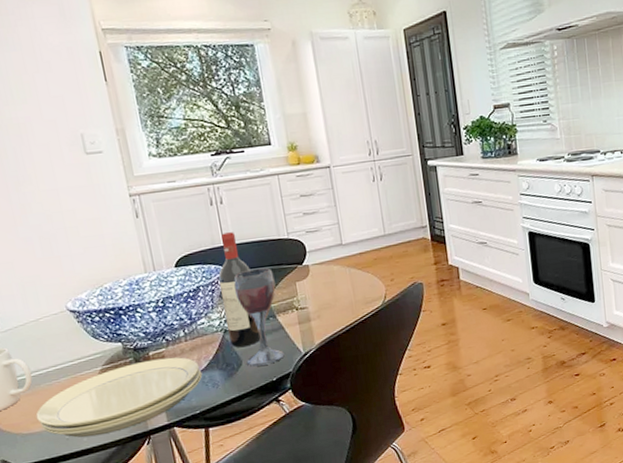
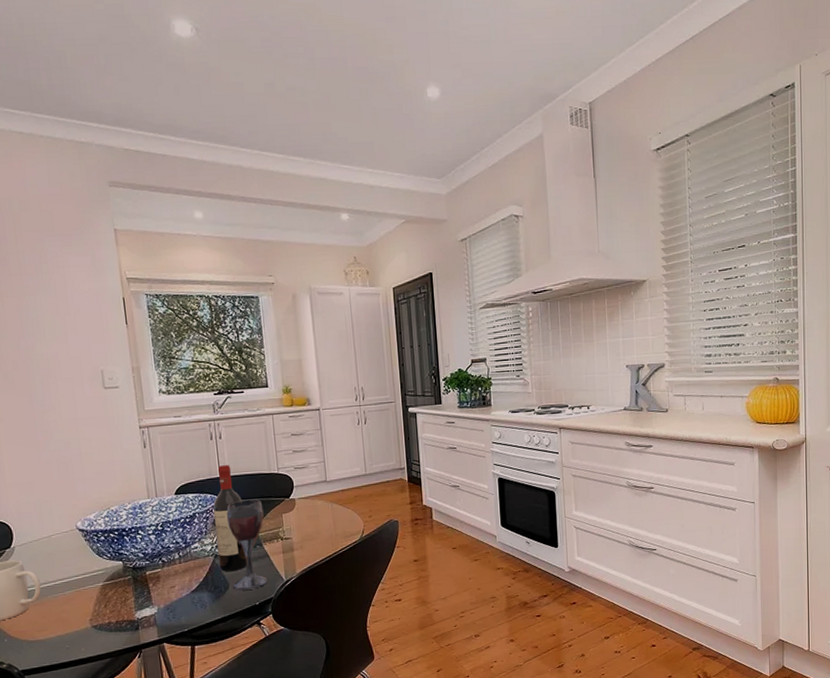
plate: present [36,357,203,438] -> none [41,577,193,648]

